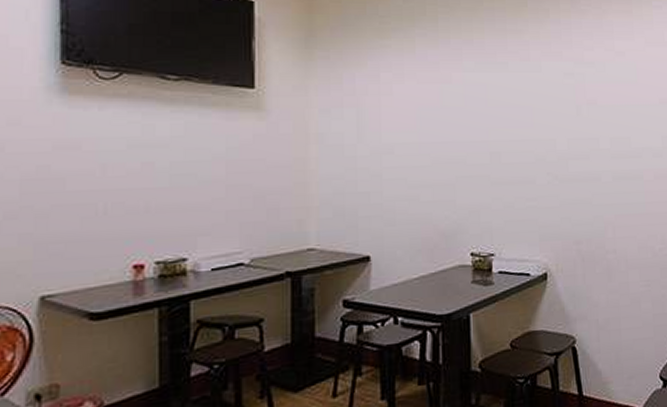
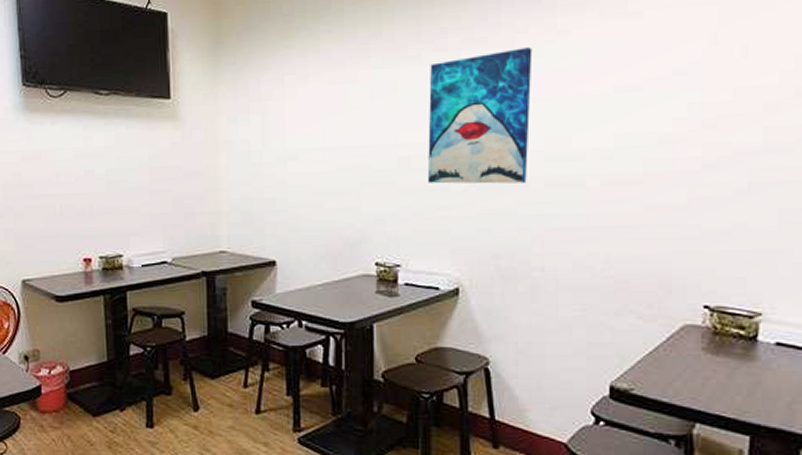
wall art: none [515,63,599,178] -> present [427,47,533,184]

